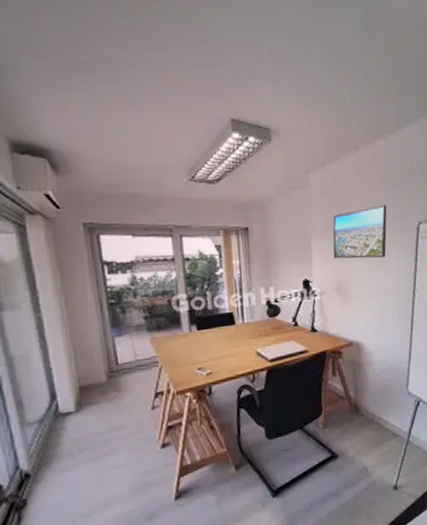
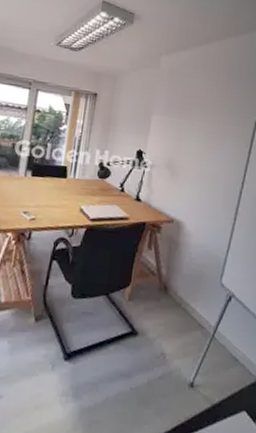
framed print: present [333,205,387,259] -> none [169,95,229,144]

